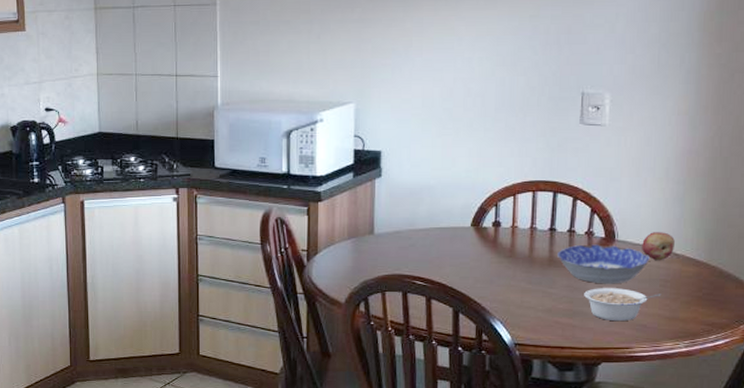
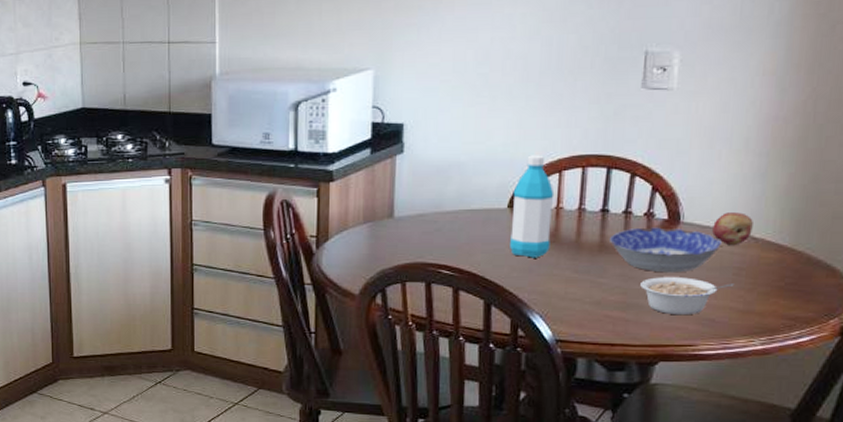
water bottle: none [474,180,510,271] -> present [510,155,555,258]

